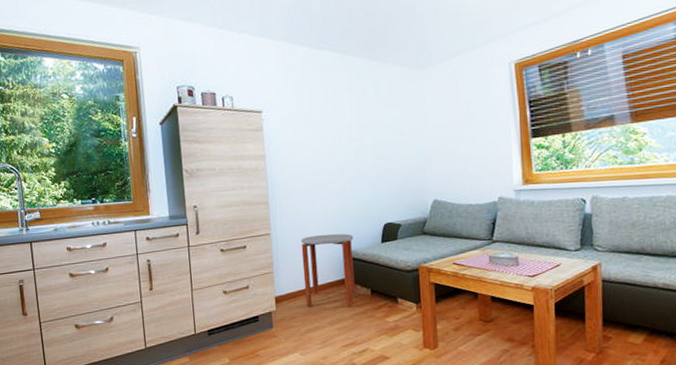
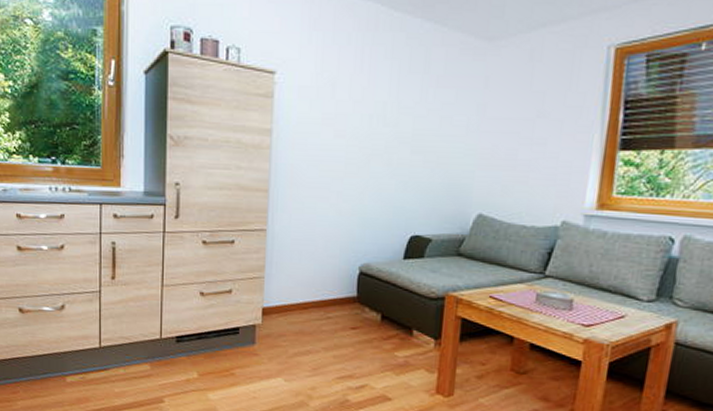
side table: present [300,233,355,307] -> none [299,238,370,332]

